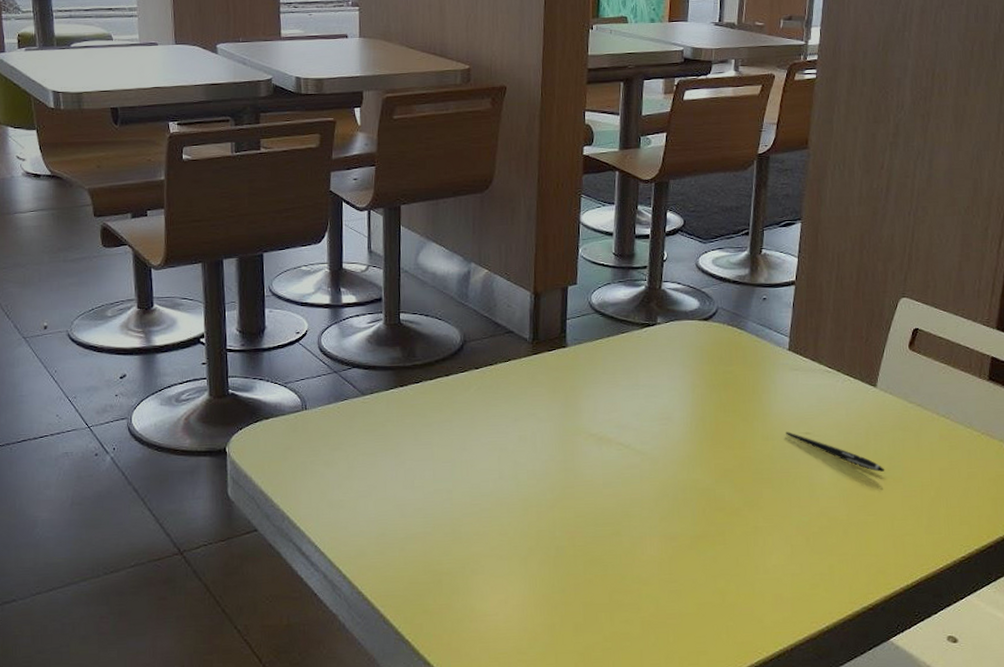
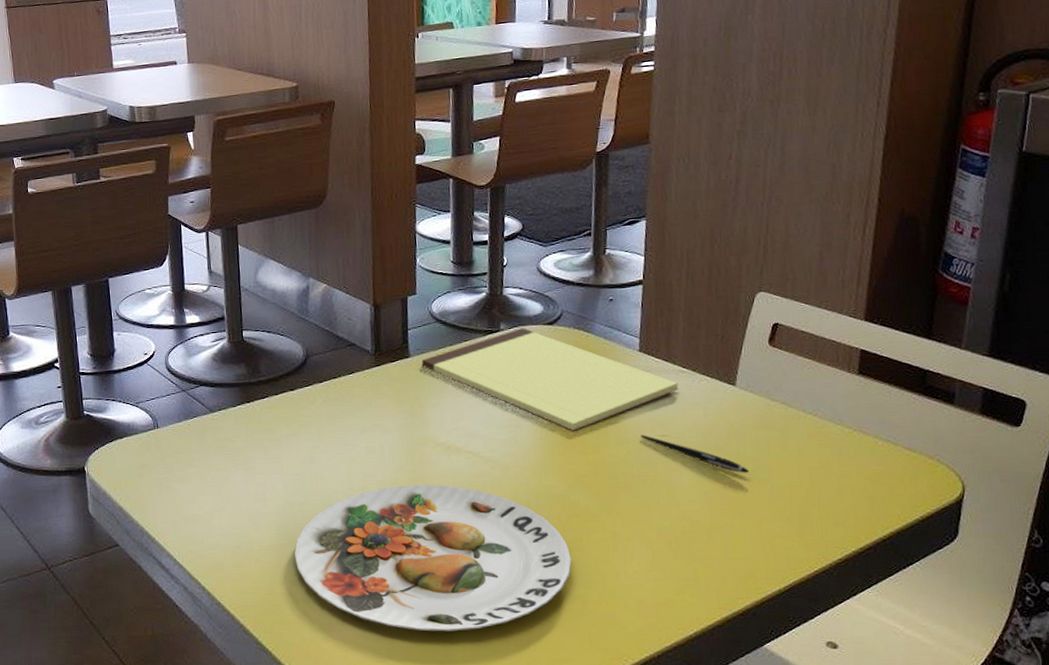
plate: none [439,475,714,623] -> present [294,484,572,632]
notepad: none [578,322,824,426] -> present [421,328,679,431]

